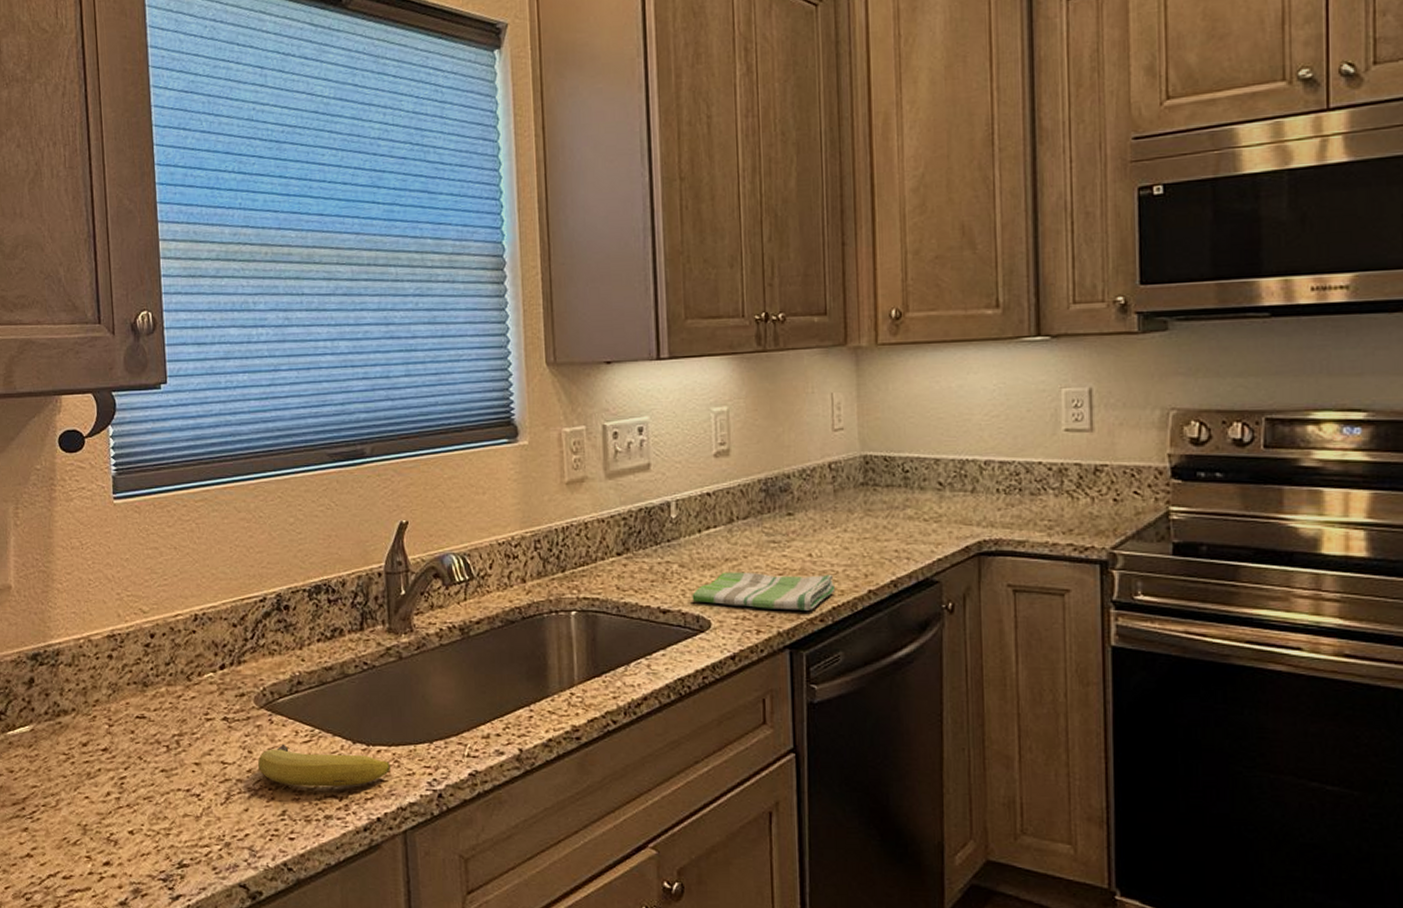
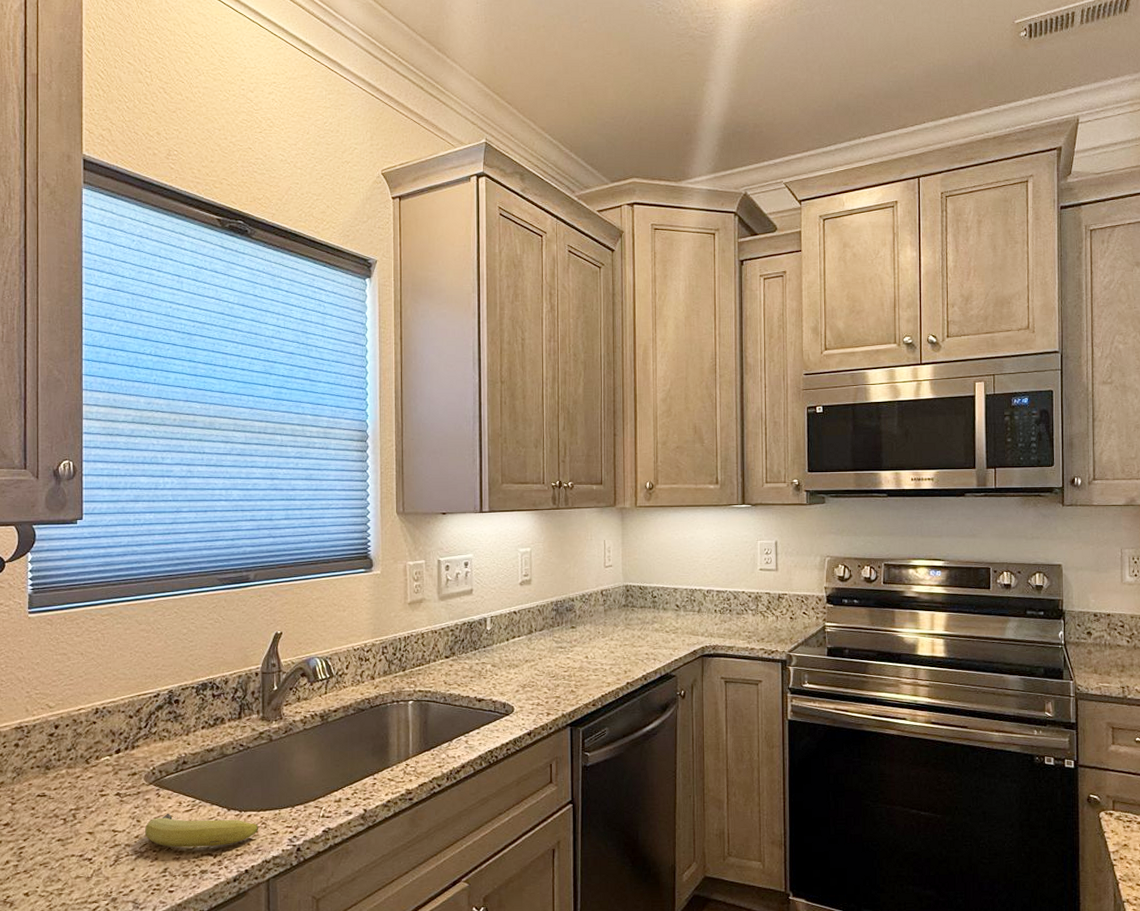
dish towel: present [692,572,836,612] -> none [500,670,604,699]

